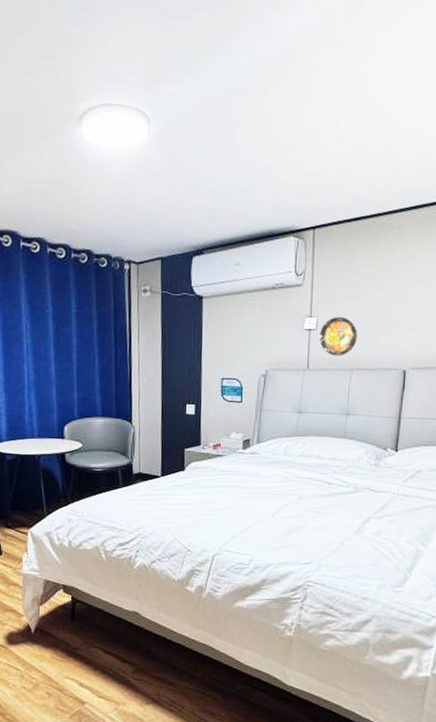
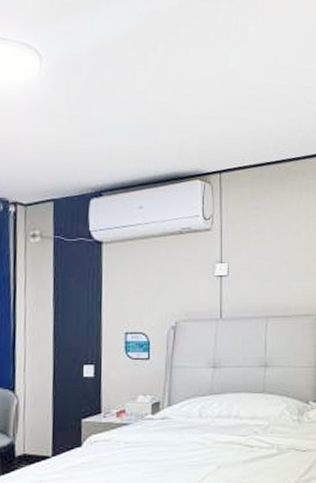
decorative plate: present [319,316,357,356] -> none [232,261,270,304]

